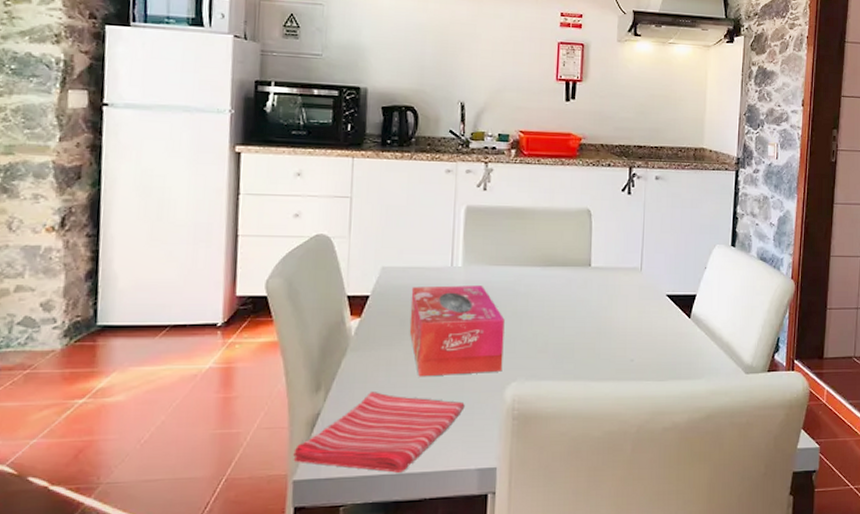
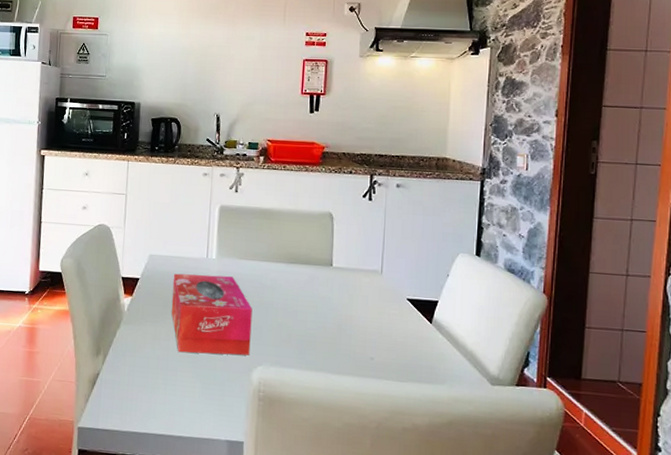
dish towel: present [293,392,465,473] -> none [78,360,217,434]

